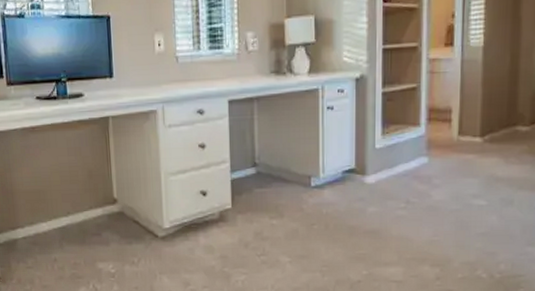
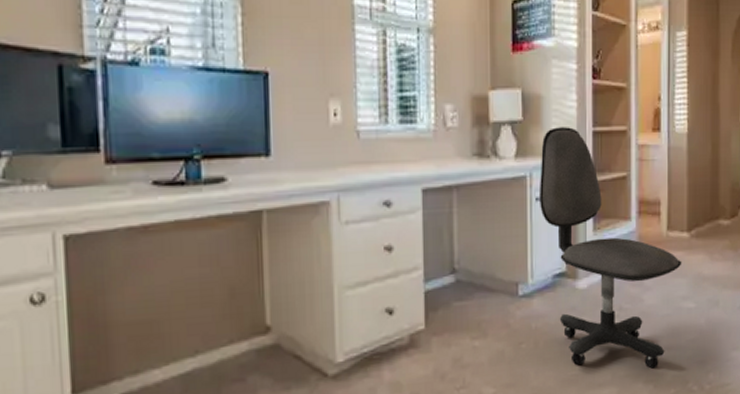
office chair: none [330,46,474,255] -> present [538,127,682,369]

